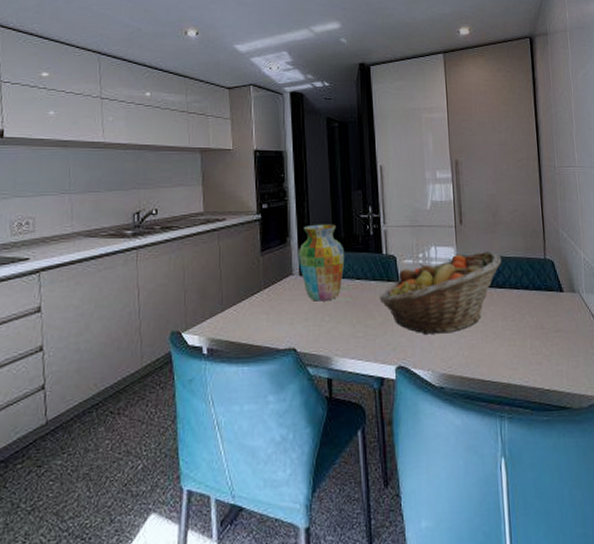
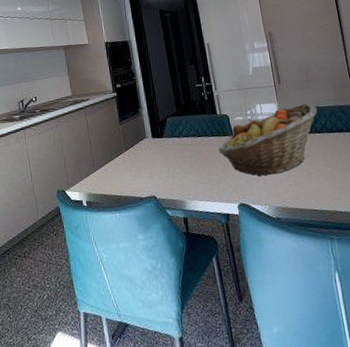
vase: present [298,224,345,301] -> none [149,94,187,157]

